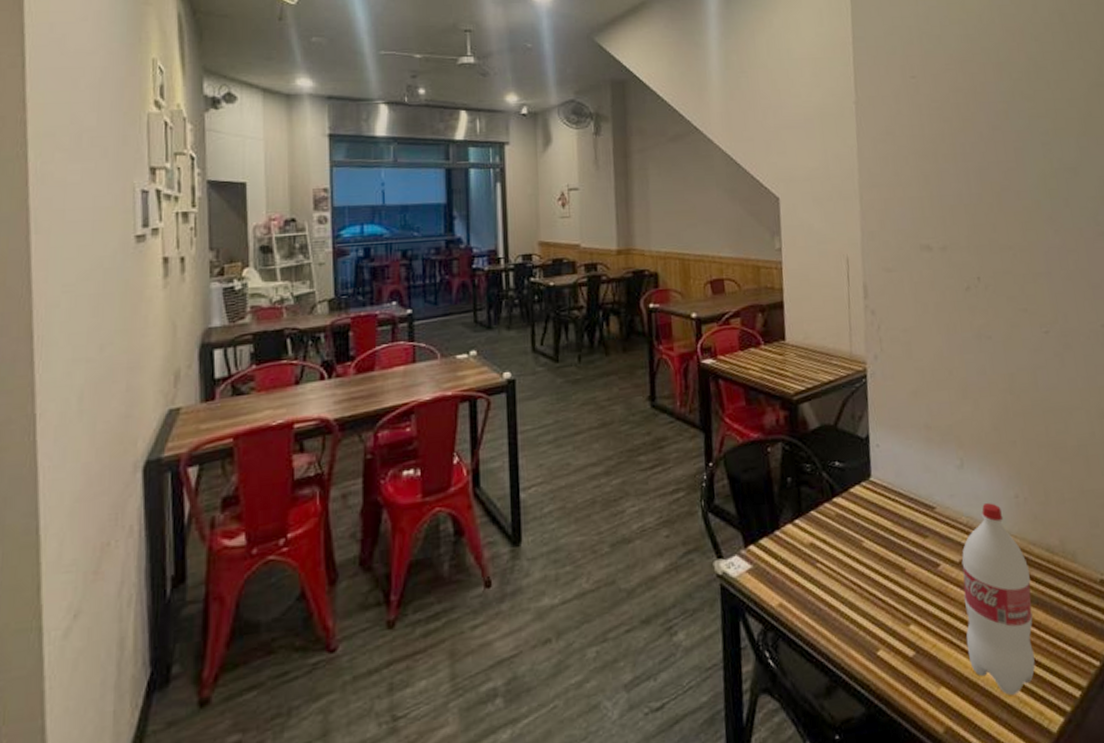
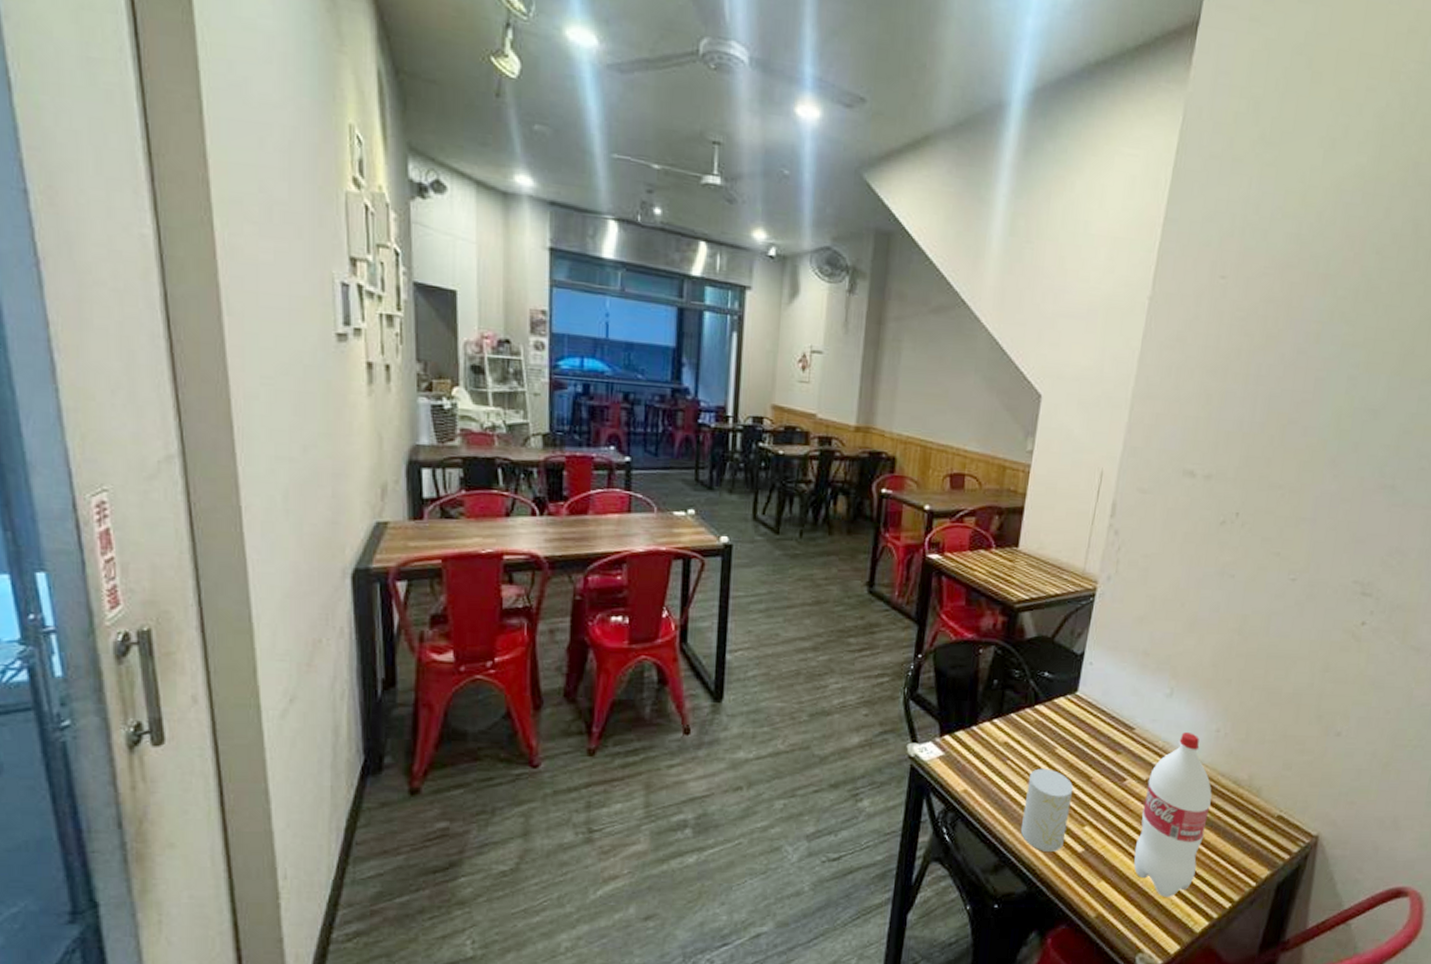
cup: none [842,565,893,662] -> present [1020,768,1074,852]

